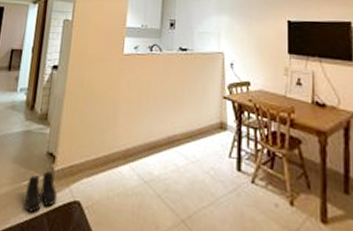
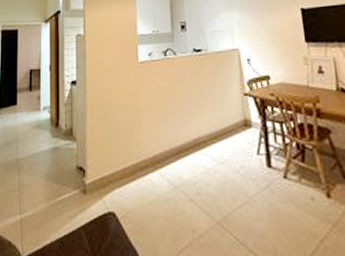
boots: present [25,170,57,213] -> none [62,185,92,227]

